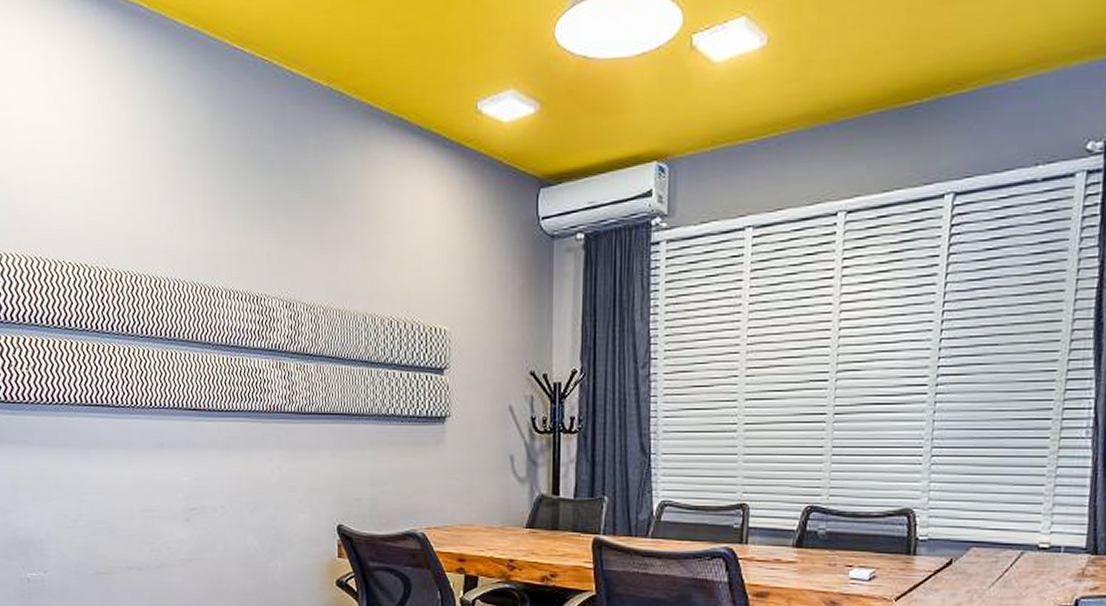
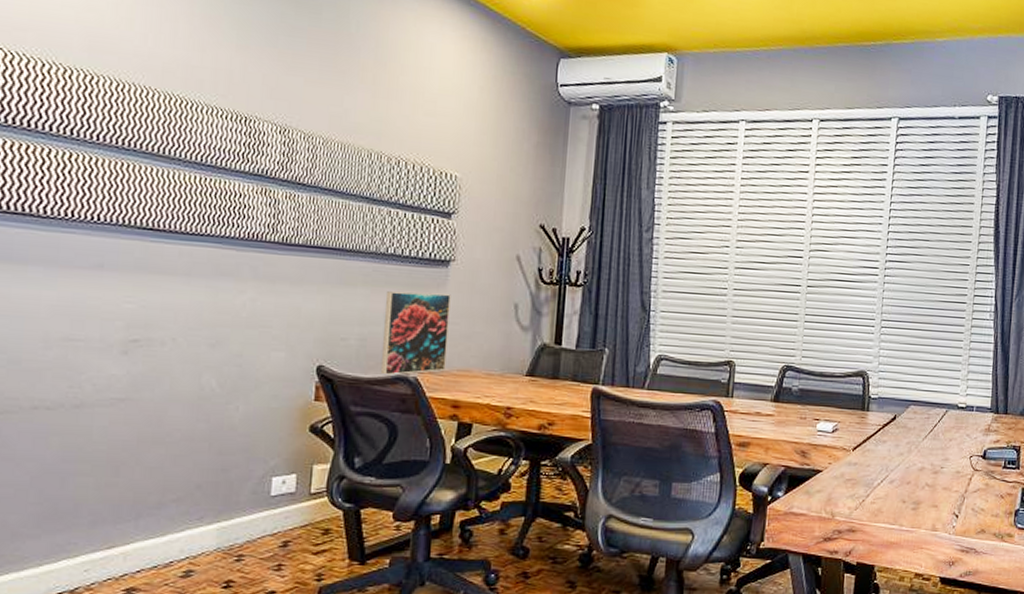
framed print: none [390,450,449,532] -> present [380,291,451,375]

